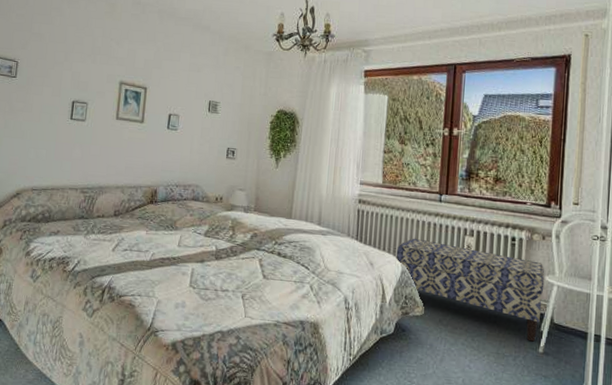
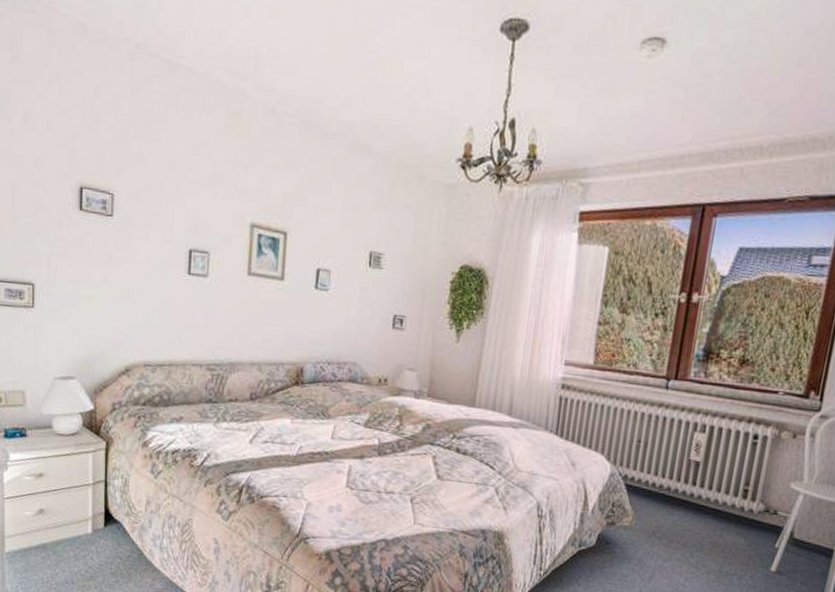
bench: present [395,238,545,342] -> none [604,433,791,559]

